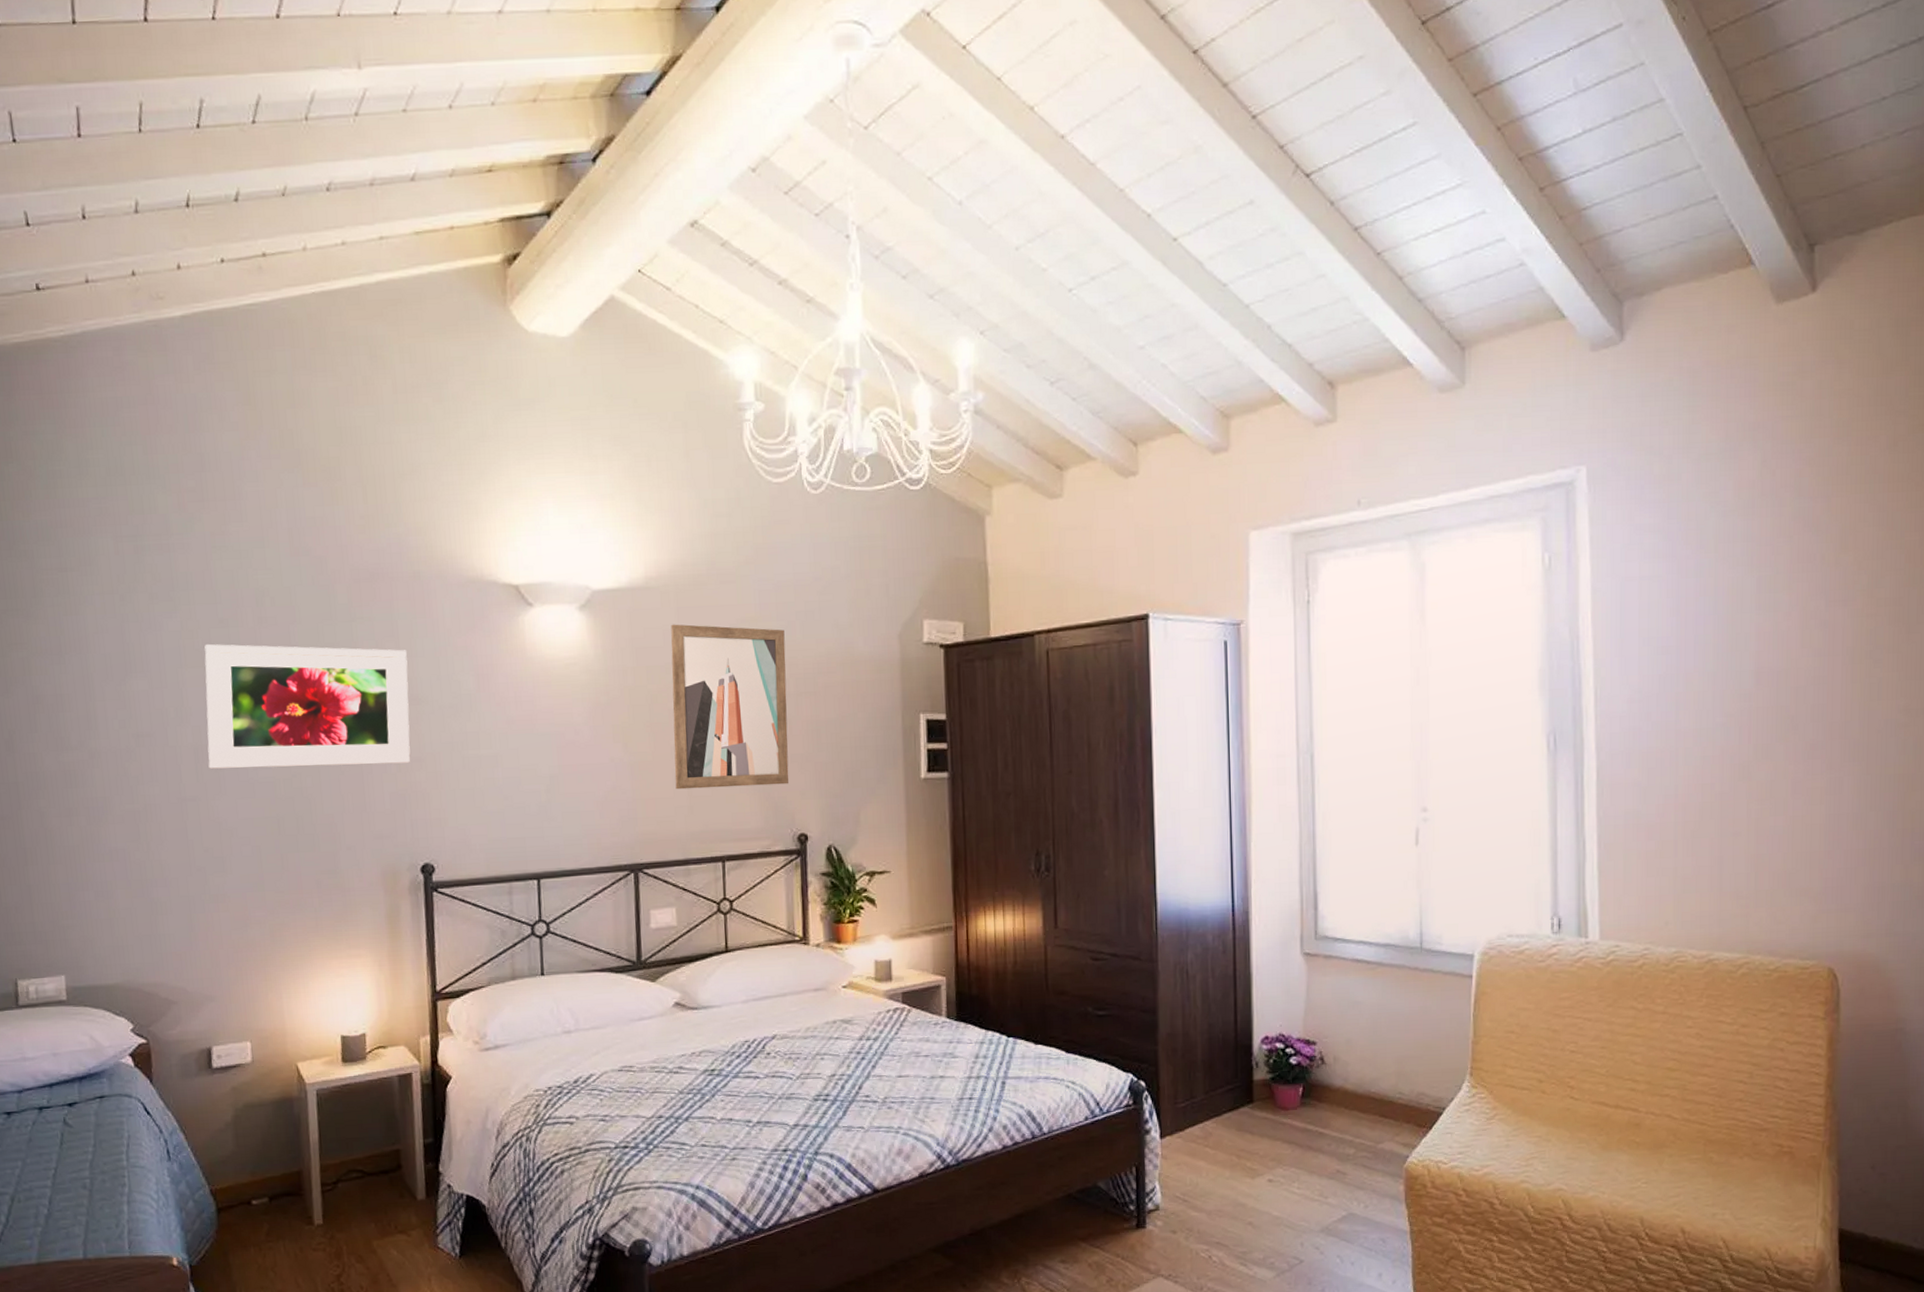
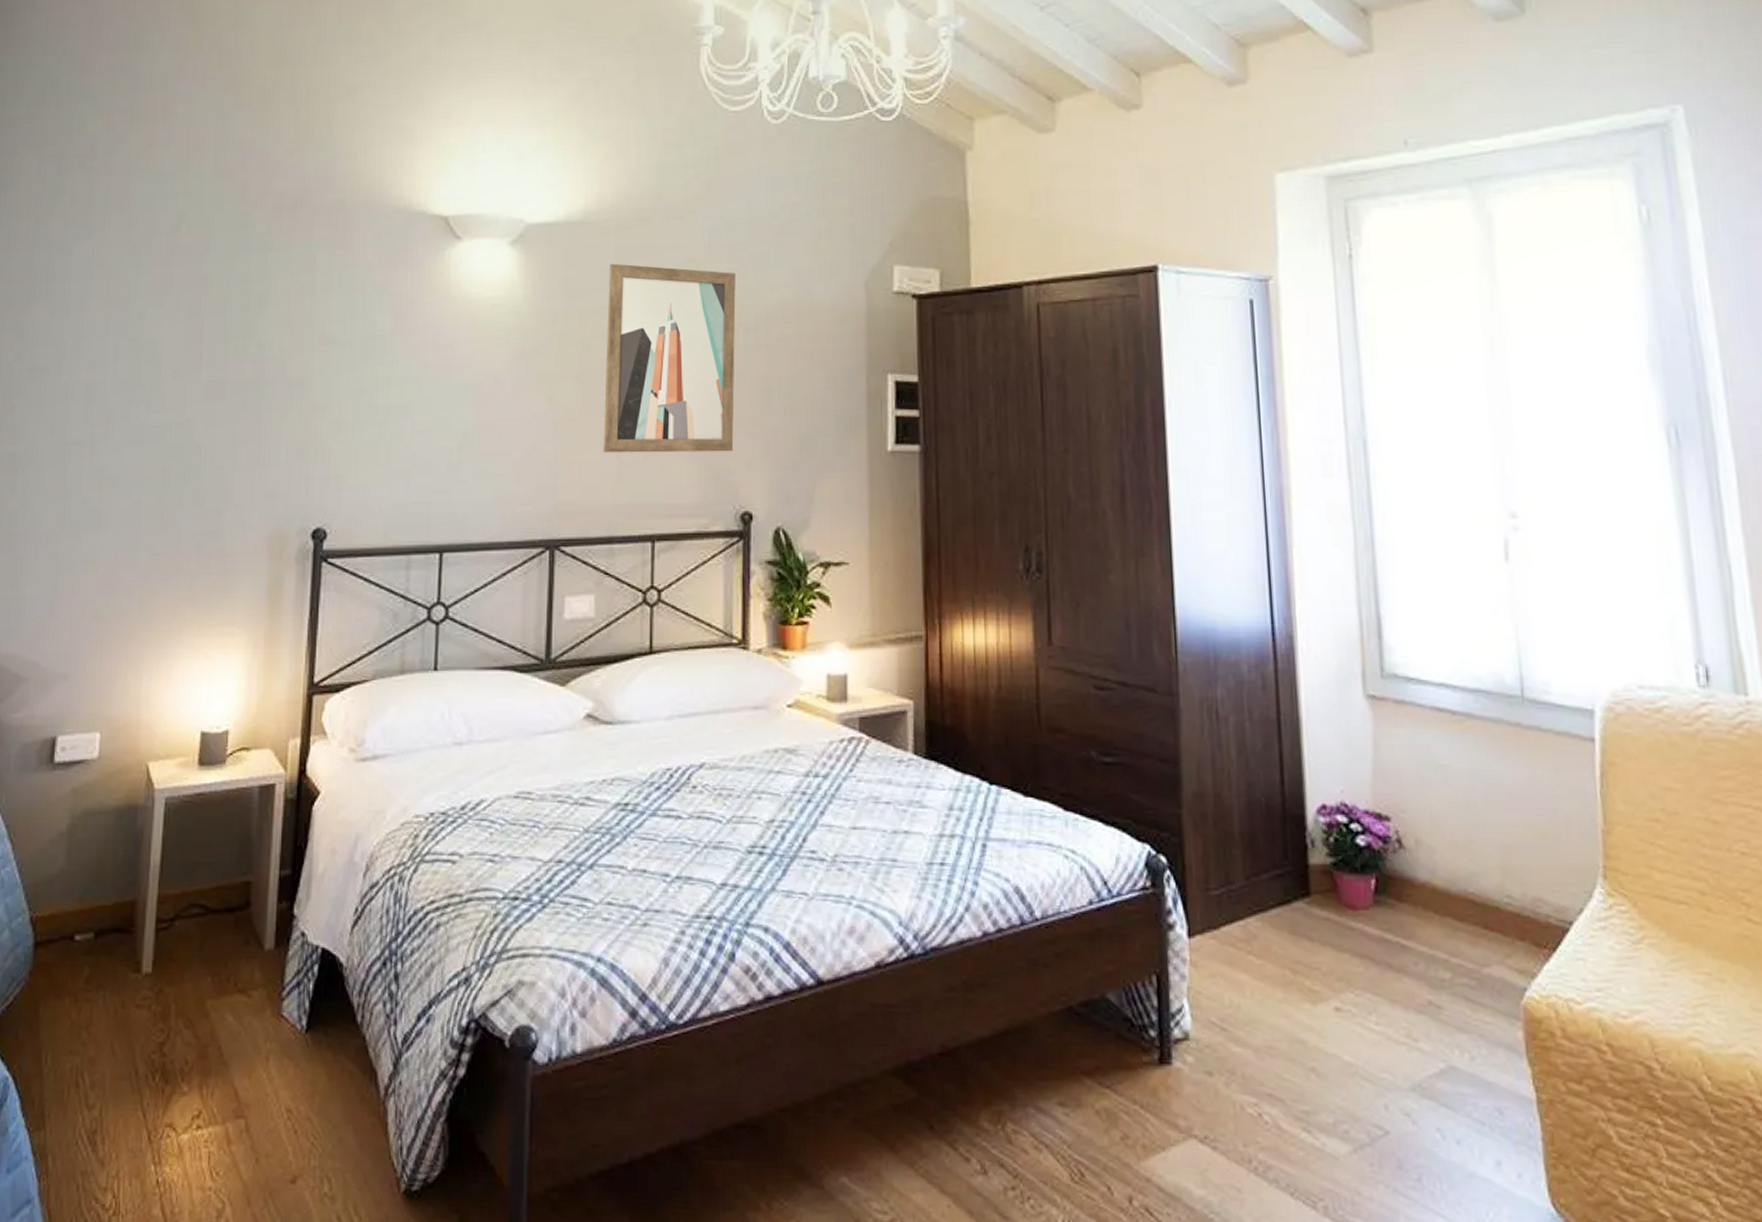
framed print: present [204,644,411,769] -> none [99,272,322,411]

